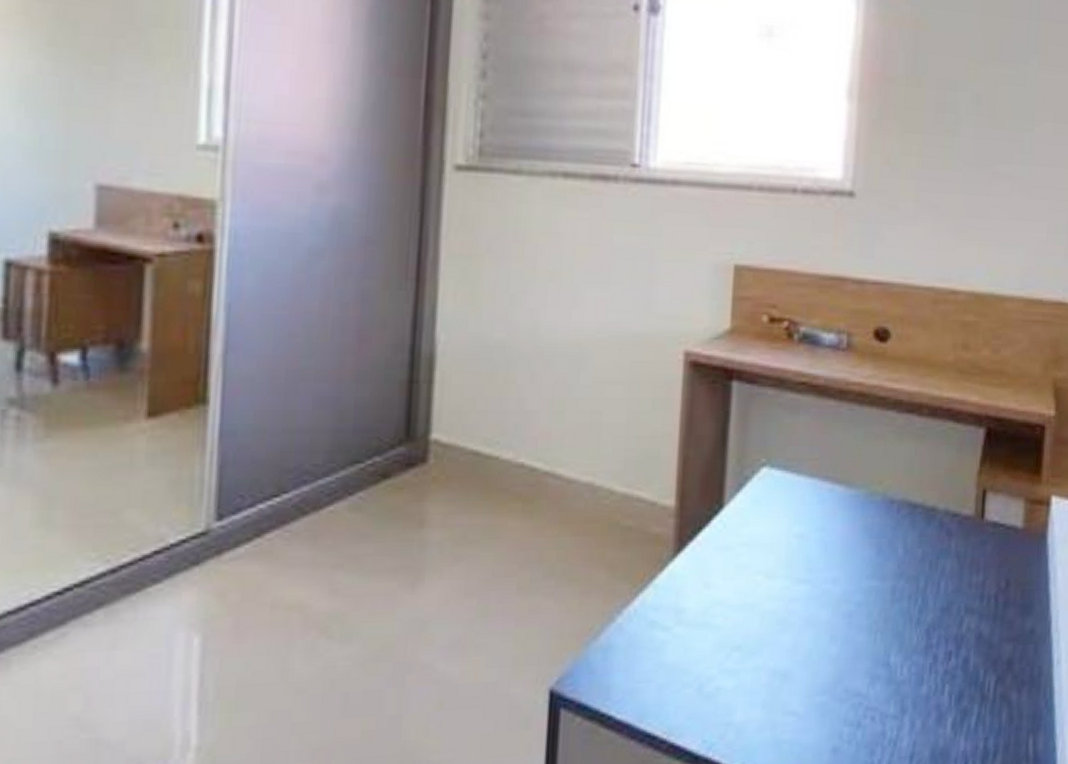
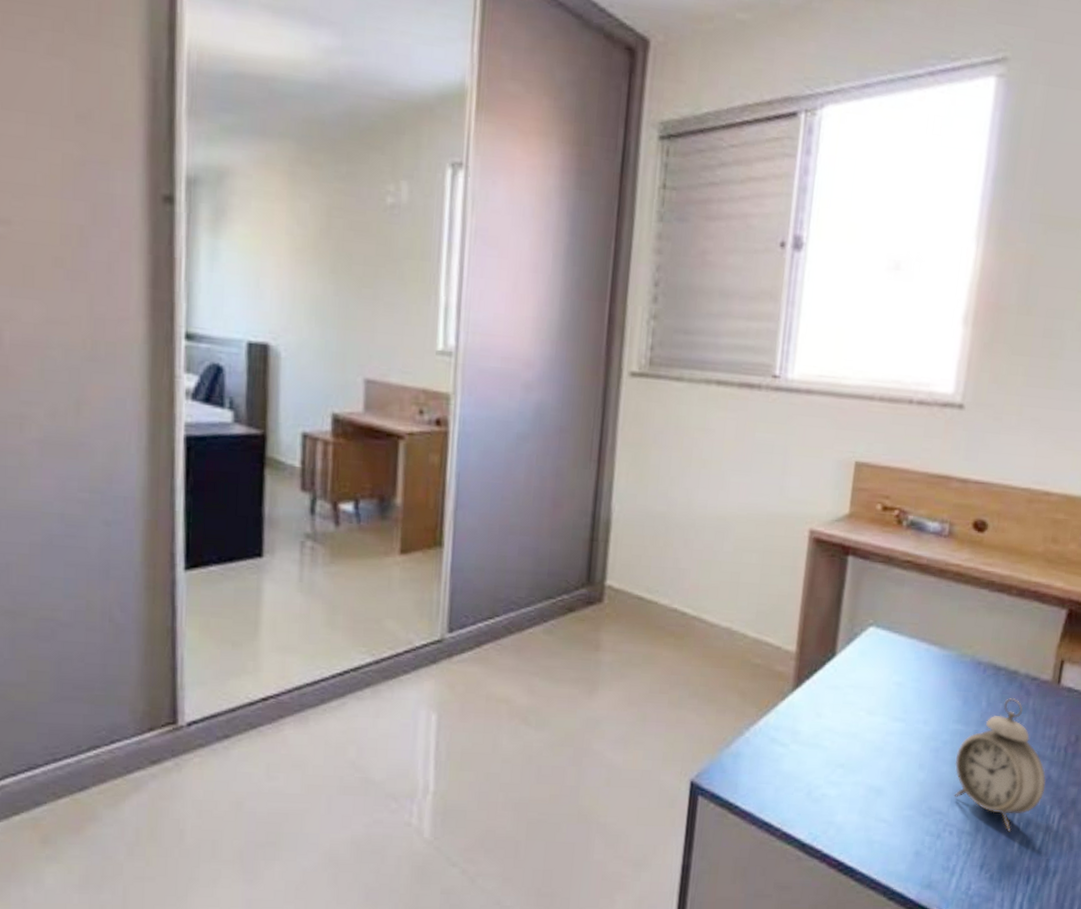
alarm clock: none [871,540,977,709] -> present [954,697,1046,832]

